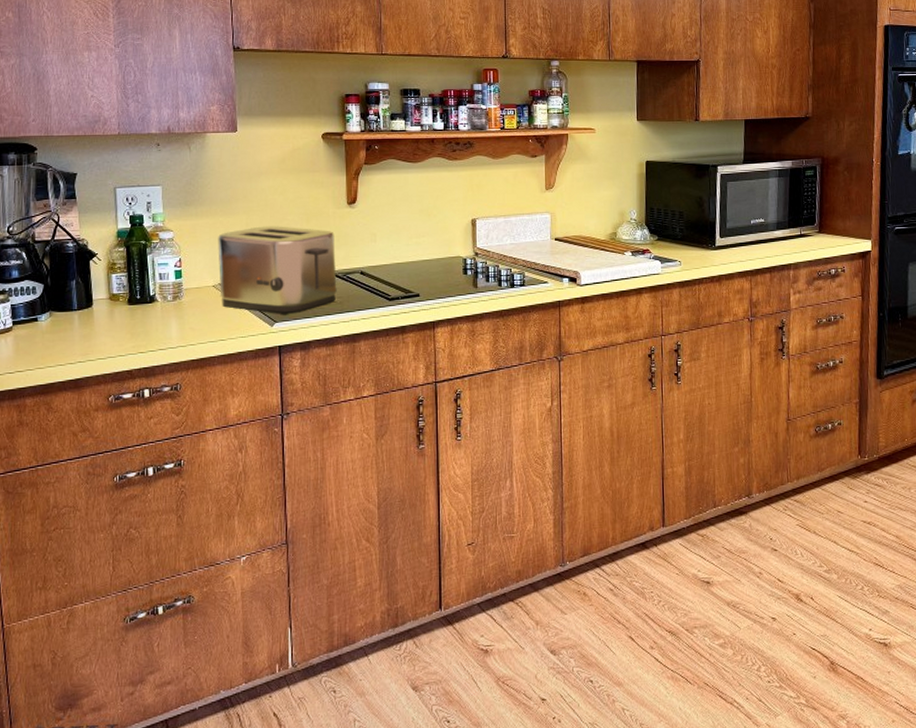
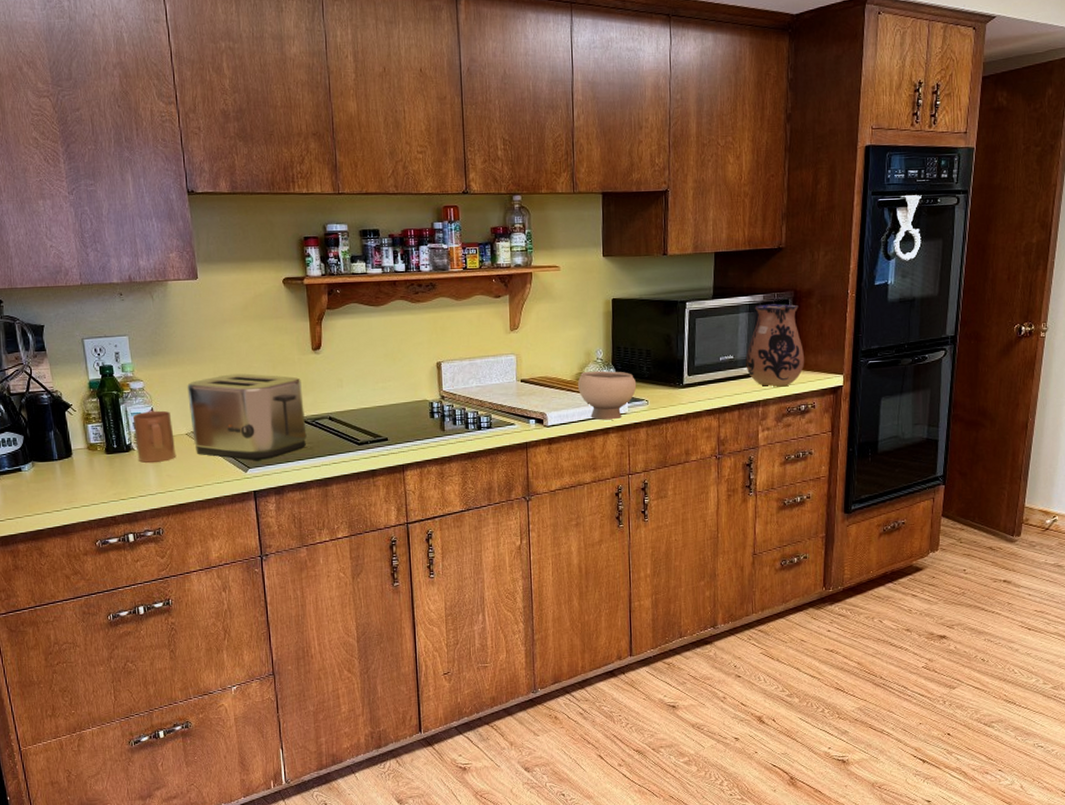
cup: none [159,261,201,315] -> present [132,410,177,463]
bowl: none [611,230,670,280] -> present [577,370,637,421]
ceramic pitcher: none [776,170,834,251] -> present [746,304,805,387]

